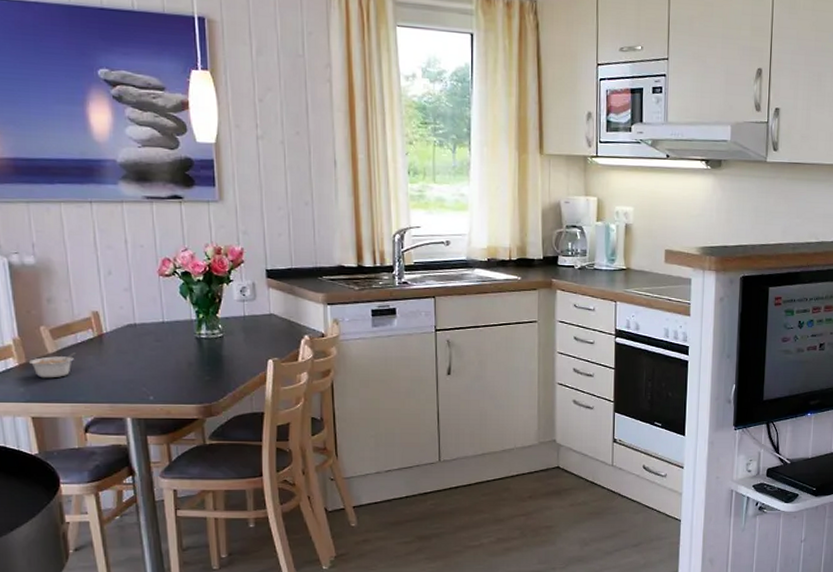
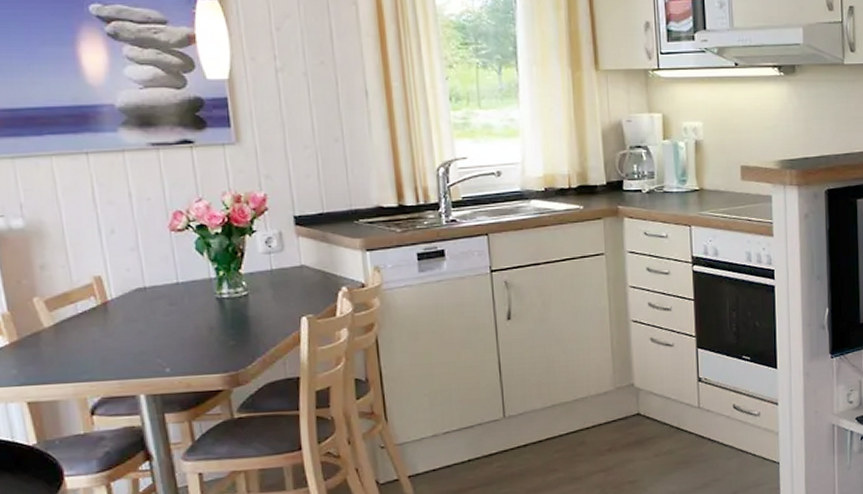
legume: present [29,353,77,378] -> none [22,325,77,357]

